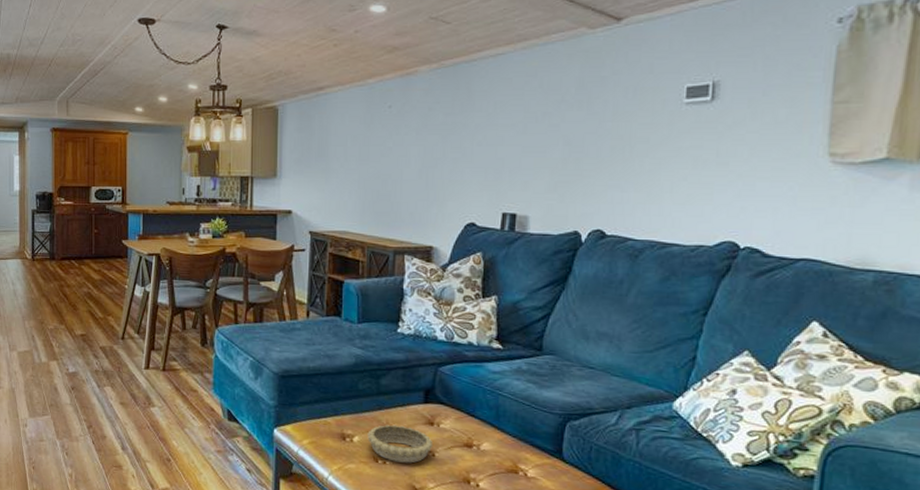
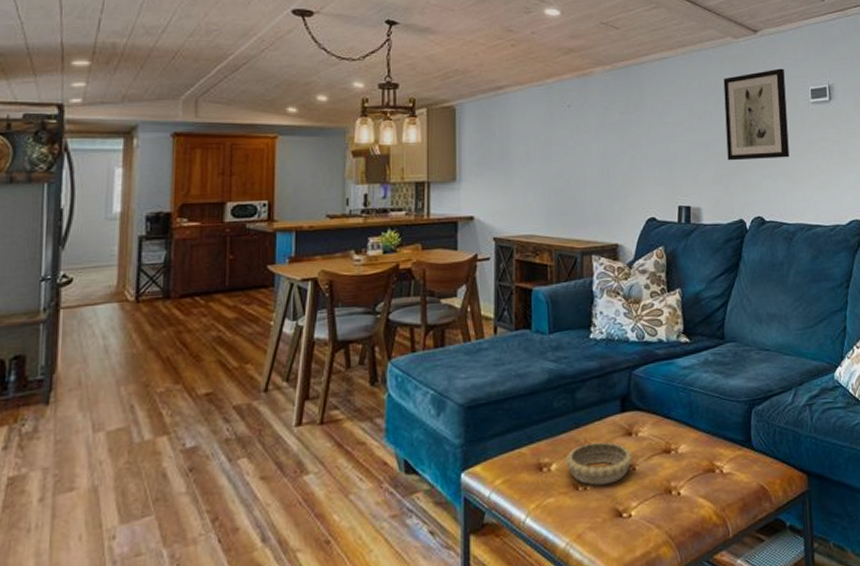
wall art: none [566,63,653,168] -> present [723,68,790,161]

